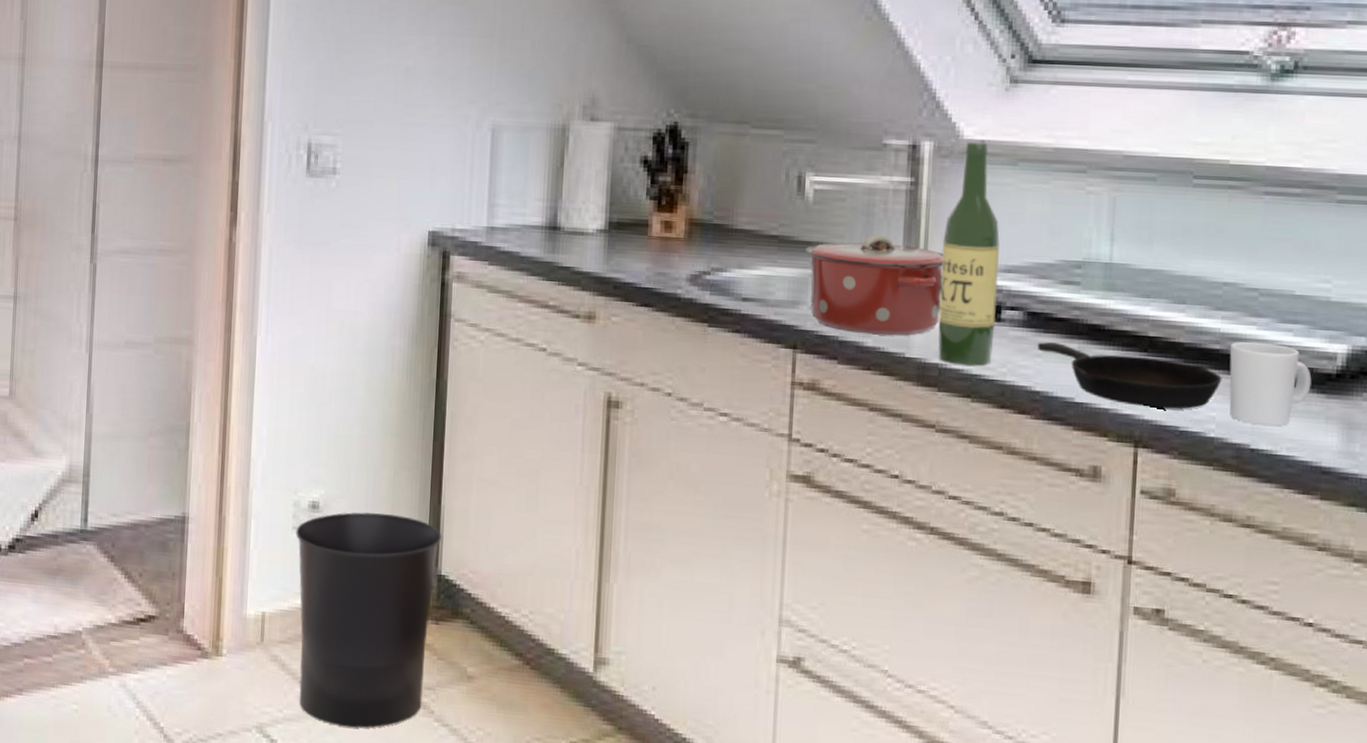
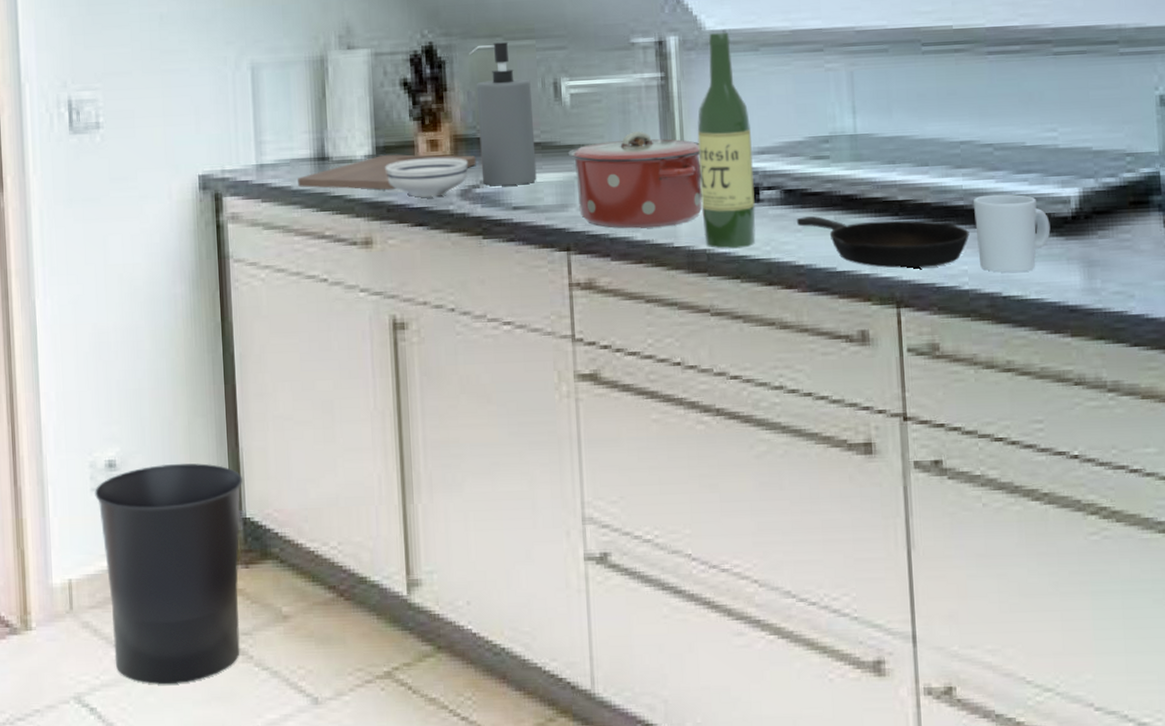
cutting board: none [527,231,710,267] -> present [298,154,476,191]
bowl: none [616,238,701,280] -> present [385,157,468,198]
soap dispenser: none [713,129,774,277] -> present [468,42,537,186]

